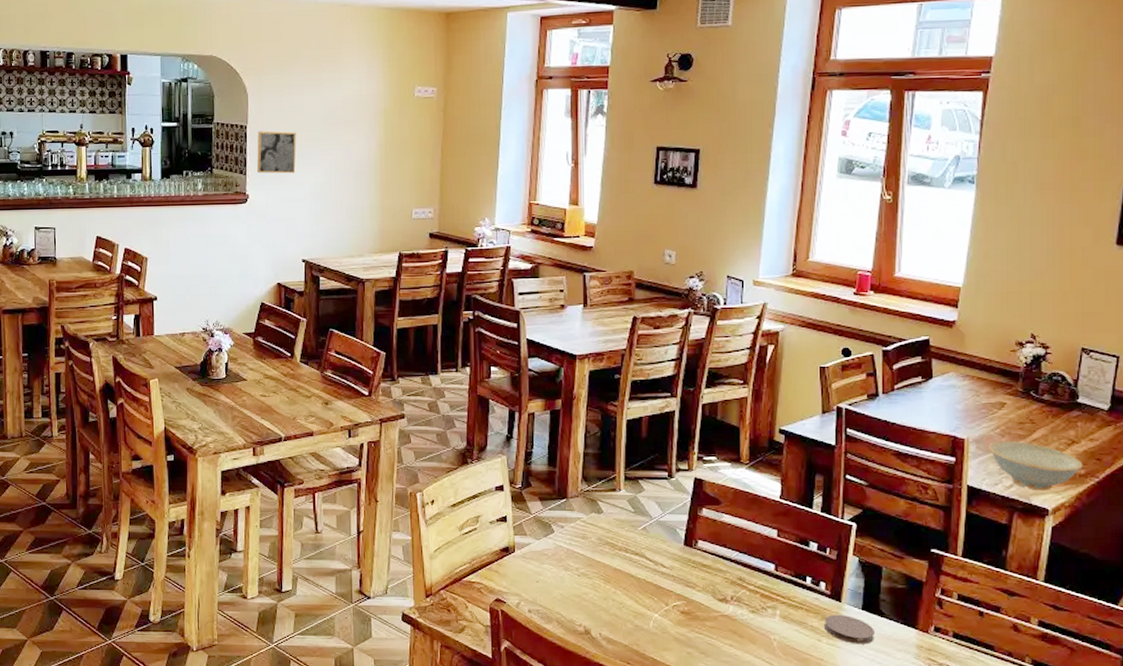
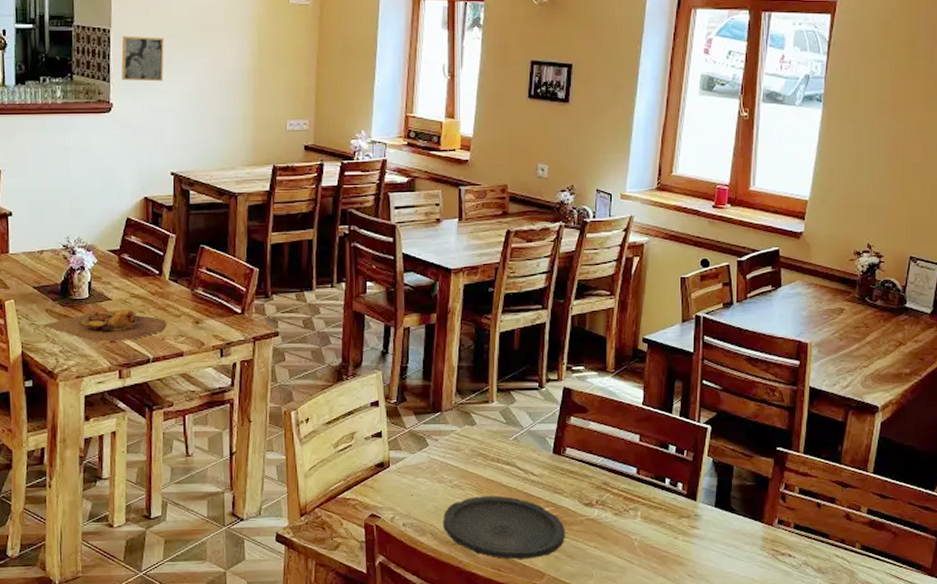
bread: none [183,385,298,420] -> present [42,305,167,342]
plate: none [569,586,698,654] -> present [442,495,565,560]
coaster: present [823,614,876,644] -> none [680,512,726,540]
dish: present [988,441,1083,491] -> none [828,344,909,389]

